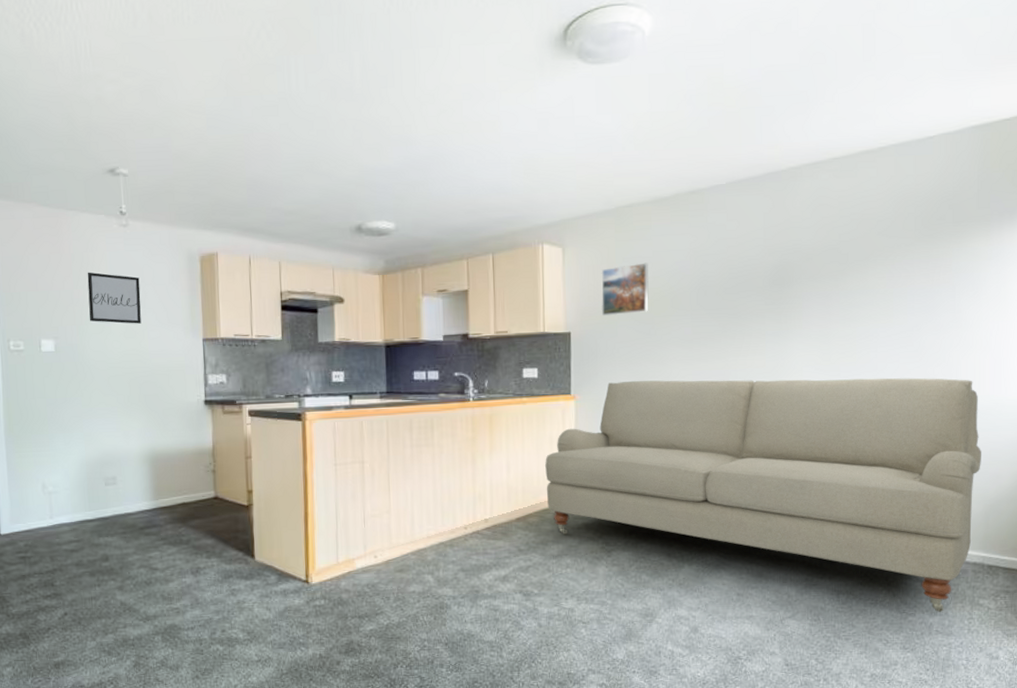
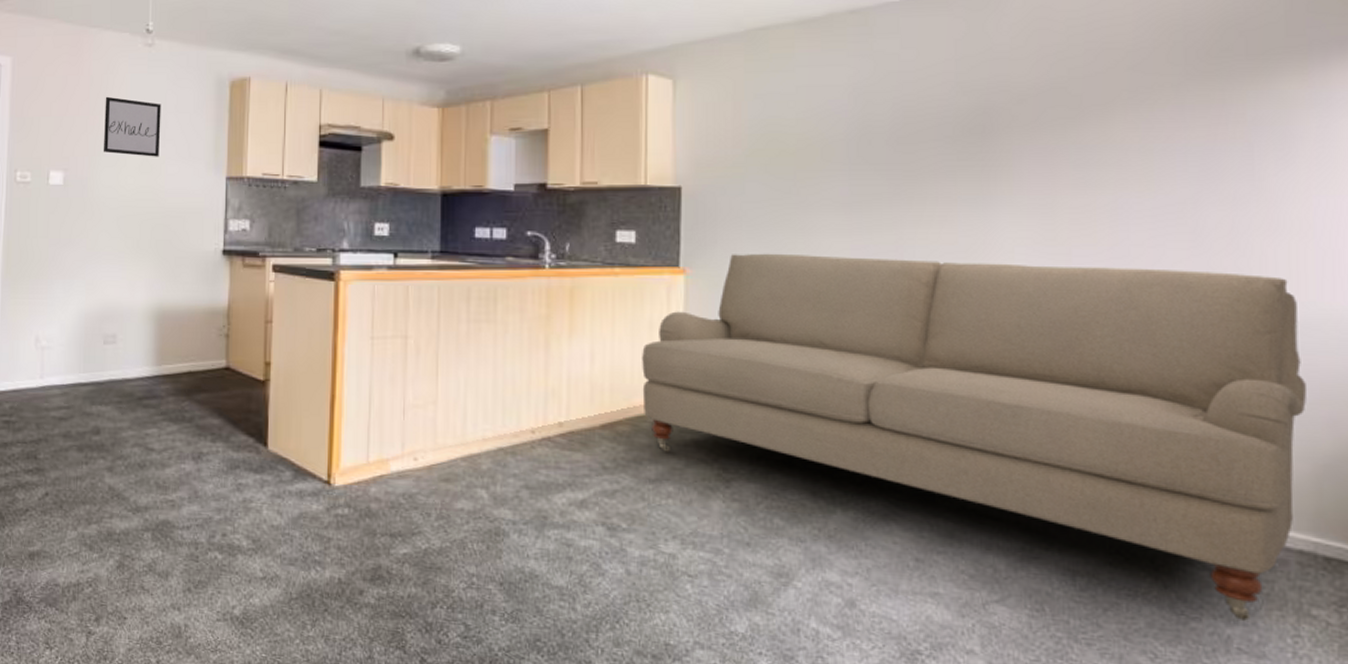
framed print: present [601,262,649,316] -> none [723,100,790,168]

